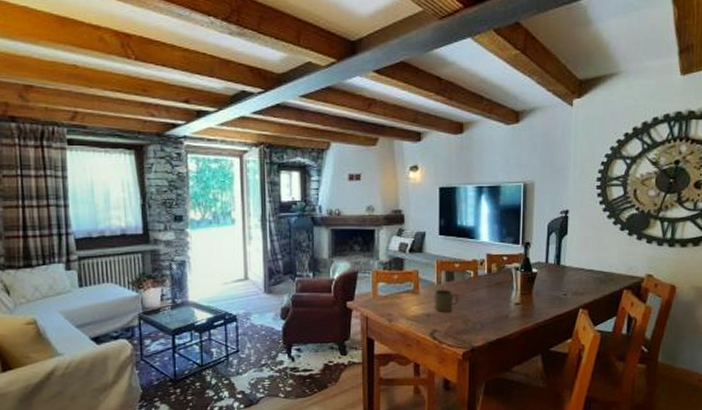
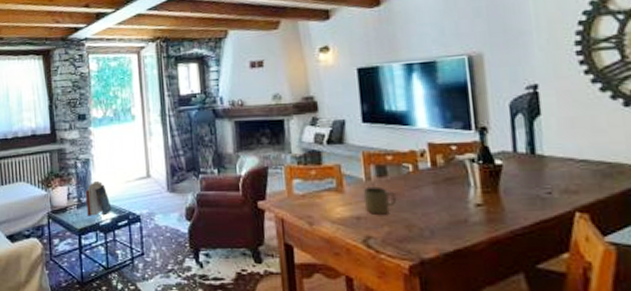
books: none [180,283,208,317] -> present [85,181,112,216]

